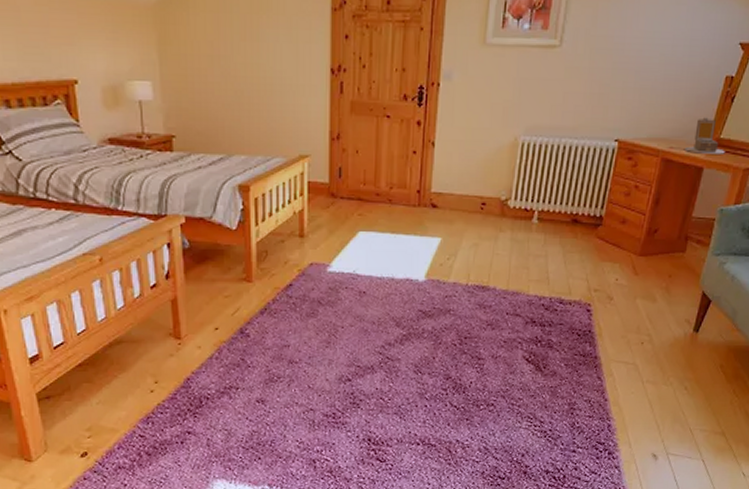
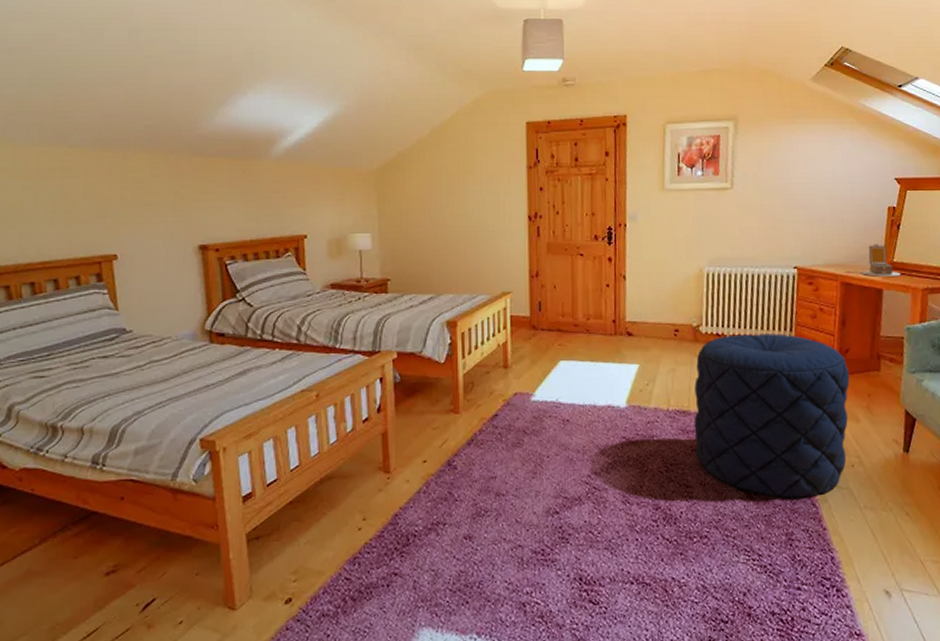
pouf: none [491,210,655,371] -> present [693,333,850,498]

